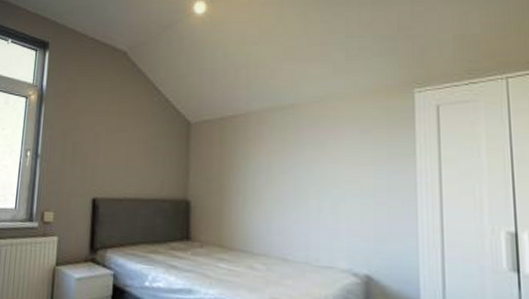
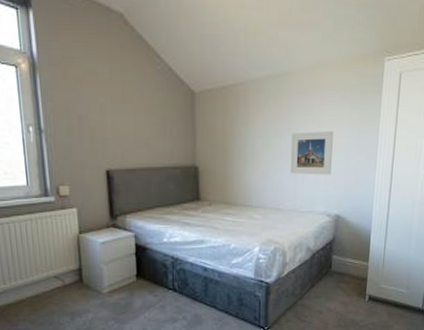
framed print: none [299,168,355,223] -> present [289,130,333,175]

